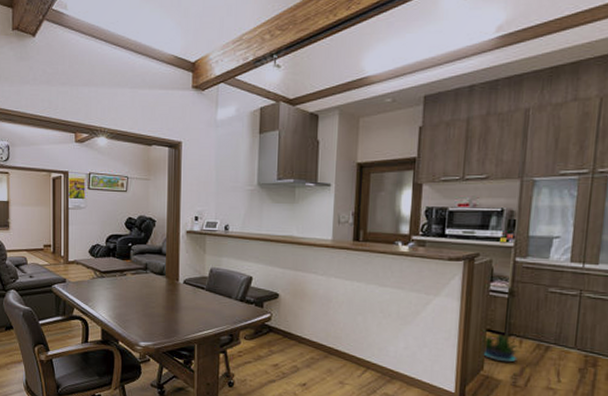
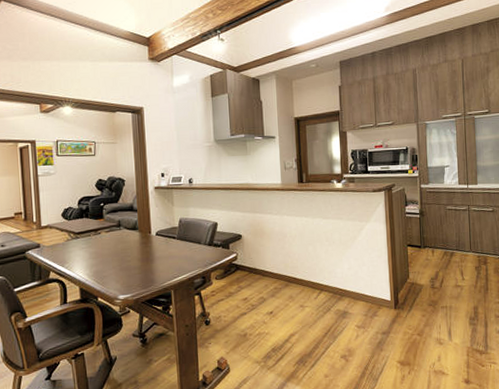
potted plant: present [482,333,520,363] -> none [406,247,433,270]

